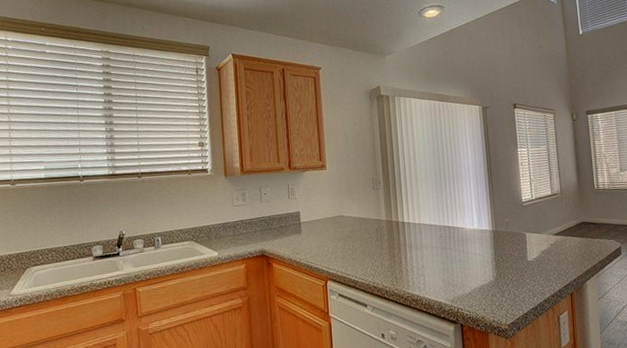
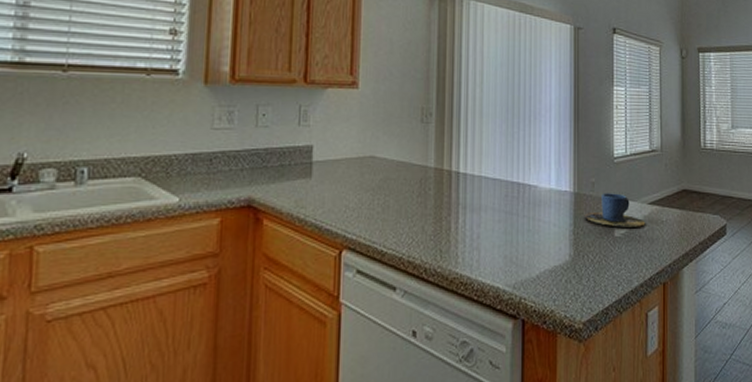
cup: none [503,228,552,254] -> present [585,193,646,227]

